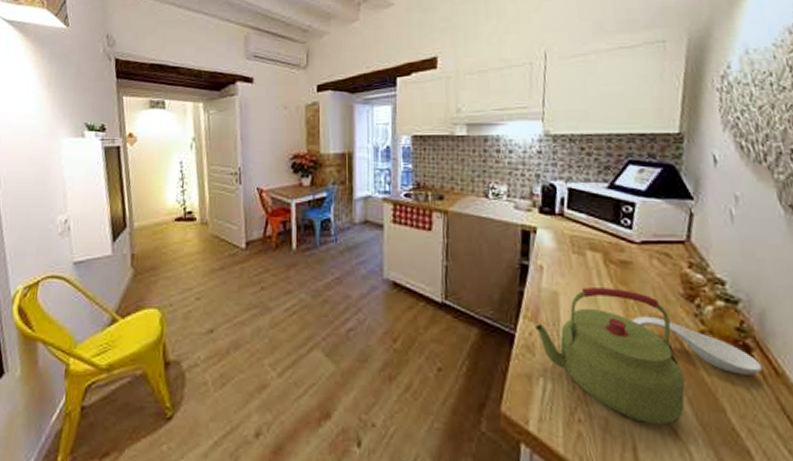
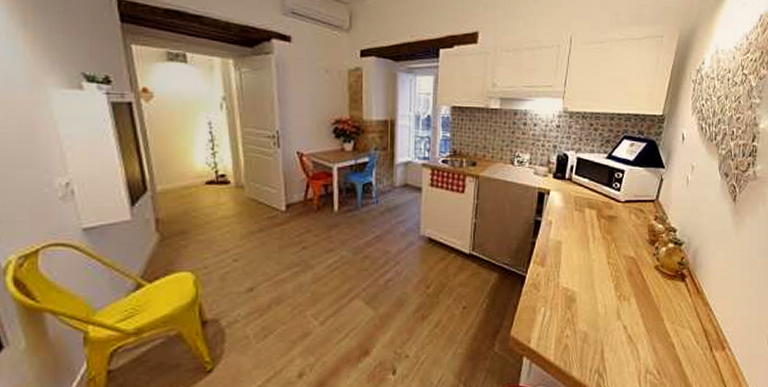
kettle: present [535,288,686,425] -> none [541,237,641,334]
spoon rest: present [631,316,763,375] -> none [611,256,690,295]

